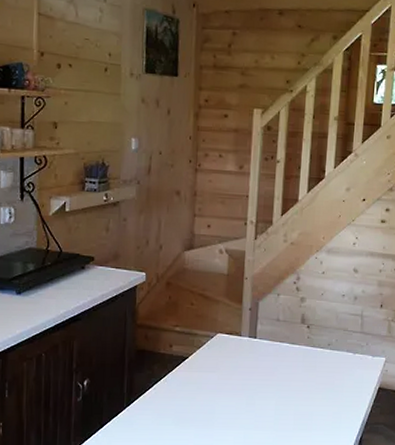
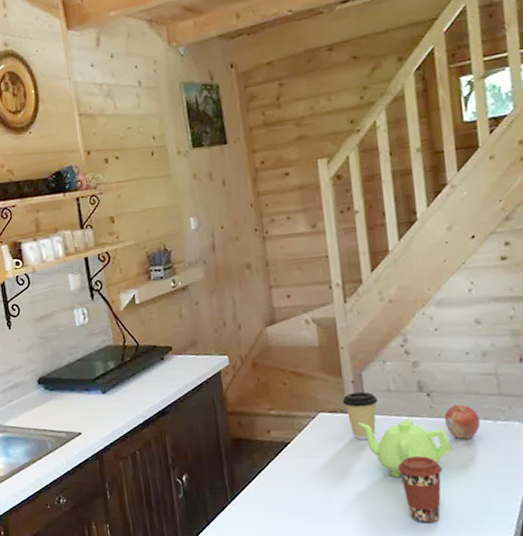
coffee cup: none [238,318,268,360] -> present [342,391,378,440]
teapot: none [248,345,319,395] -> present [358,420,452,478]
coffee cup: none [274,378,309,435] -> present [397,456,443,523]
fruit: none [317,337,344,367] -> present [445,404,481,440]

